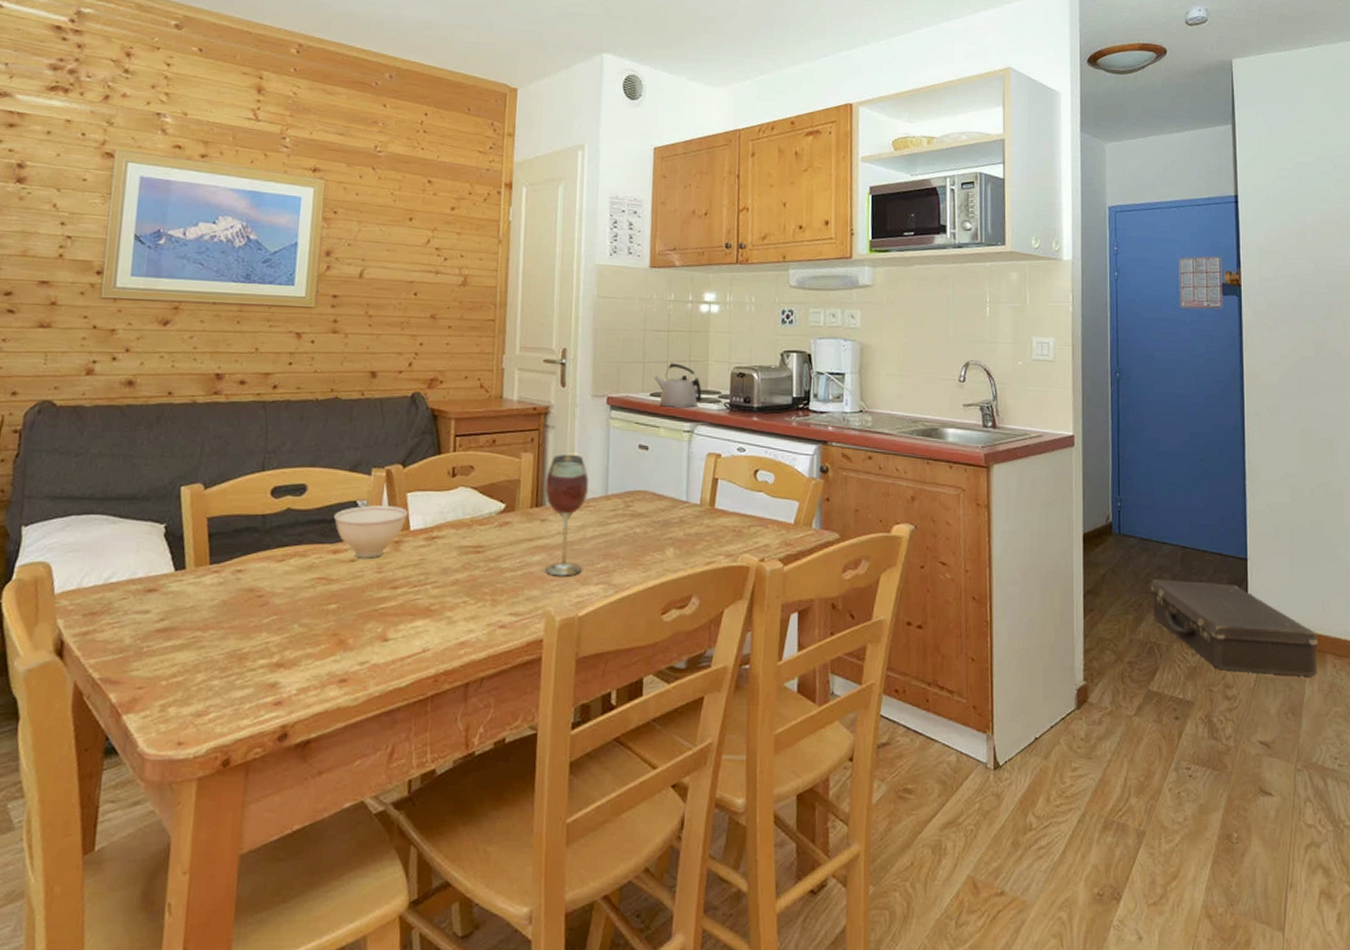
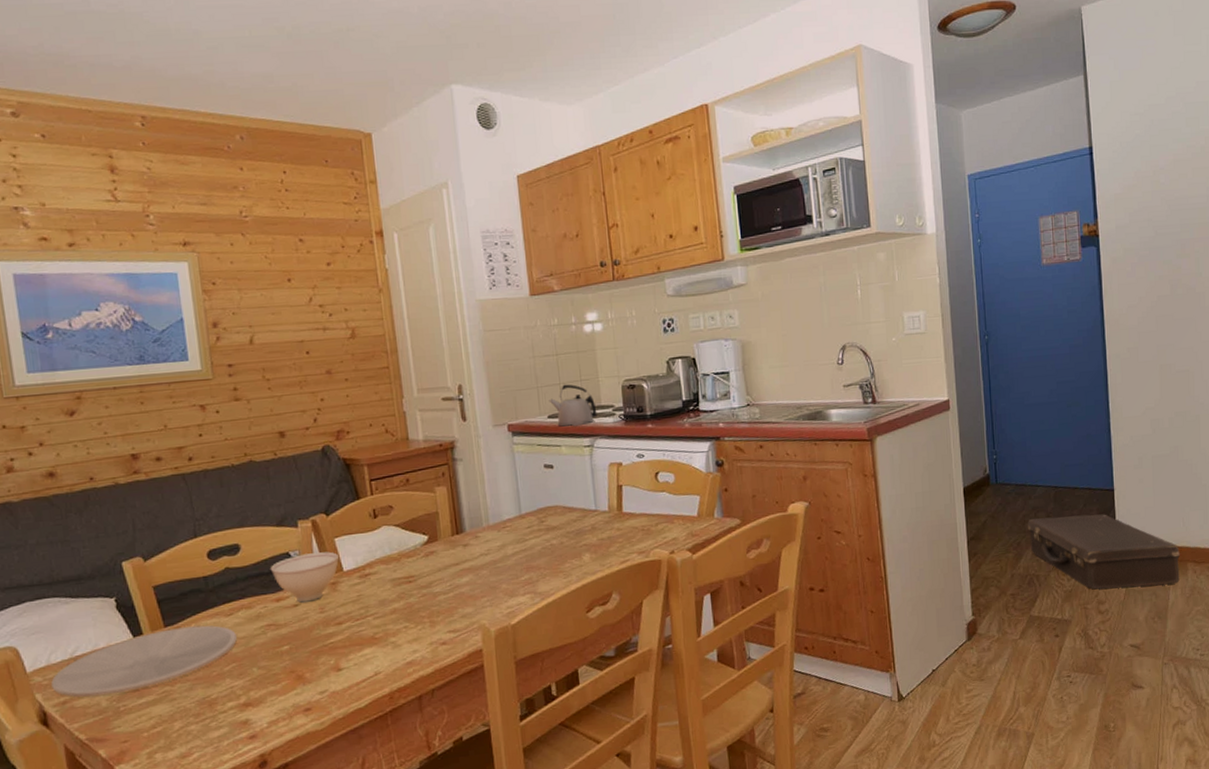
plate: none [77,567,284,632] -> present [51,625,237,698]
wineglass: present [545,455,589,577] -> none [461,482,508,593]

